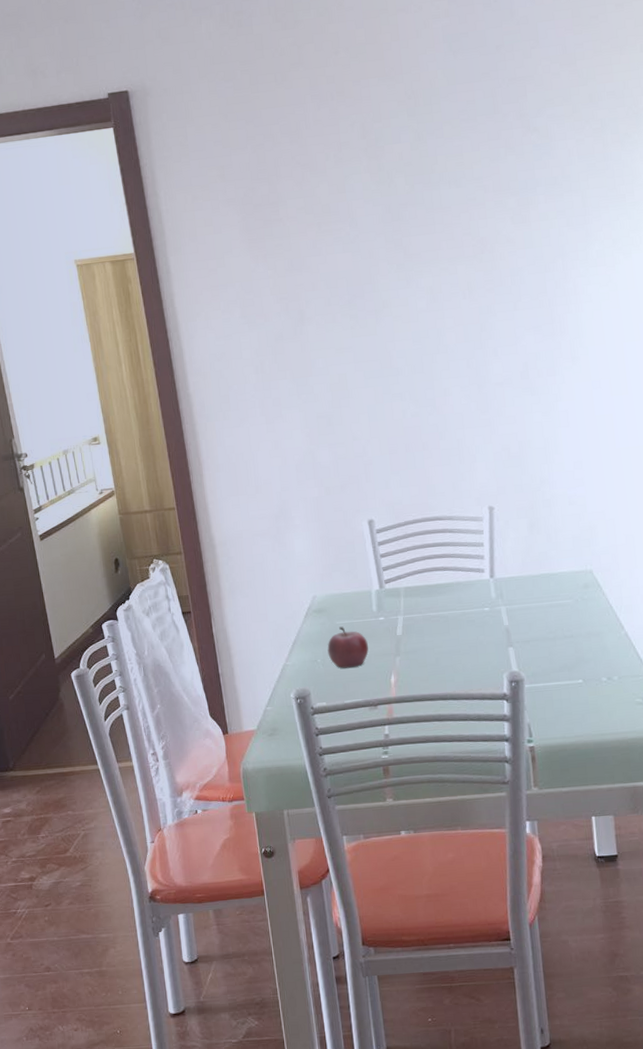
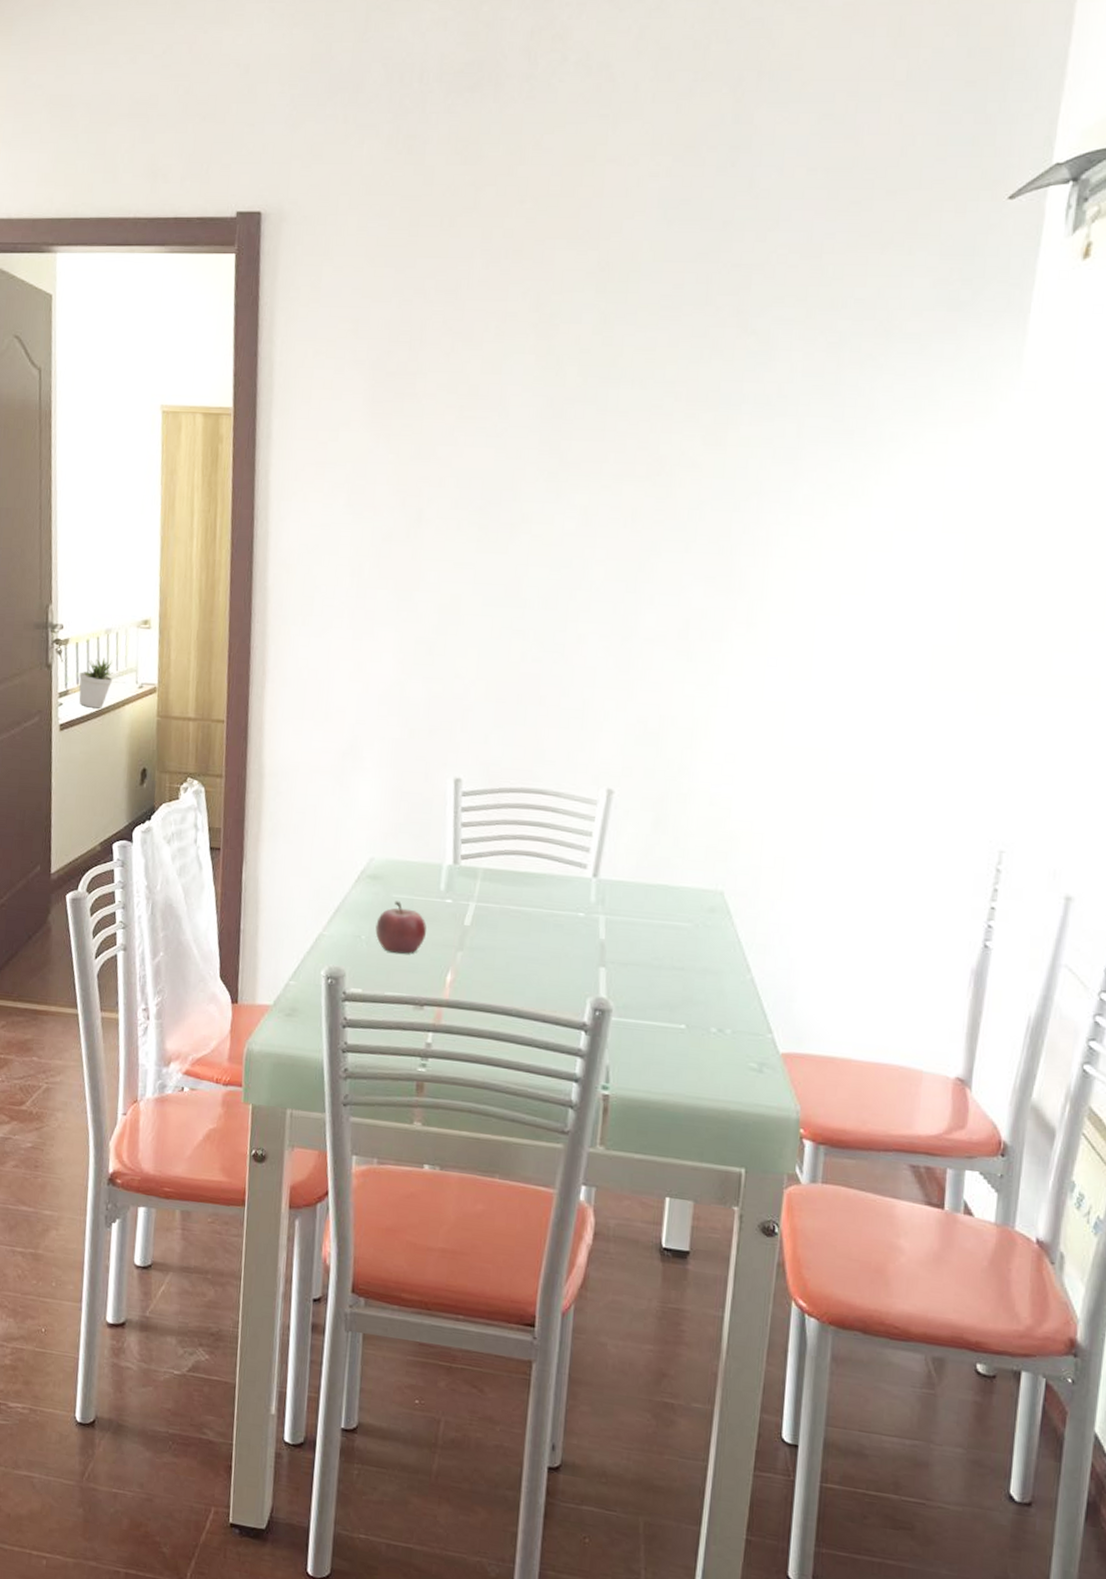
potted plant: none [48,474,77,517] -> present [78,658,114,709]

